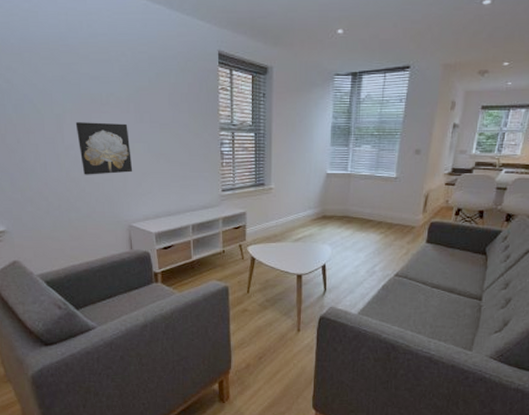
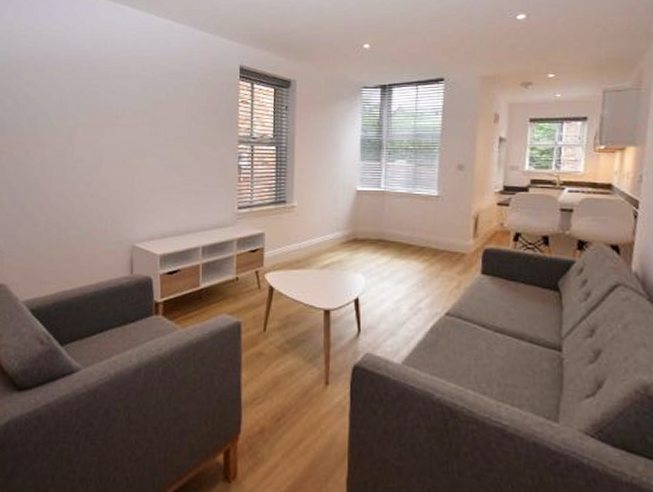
wall art: present [75,122,133,175] -> none [87,135,142,190]

